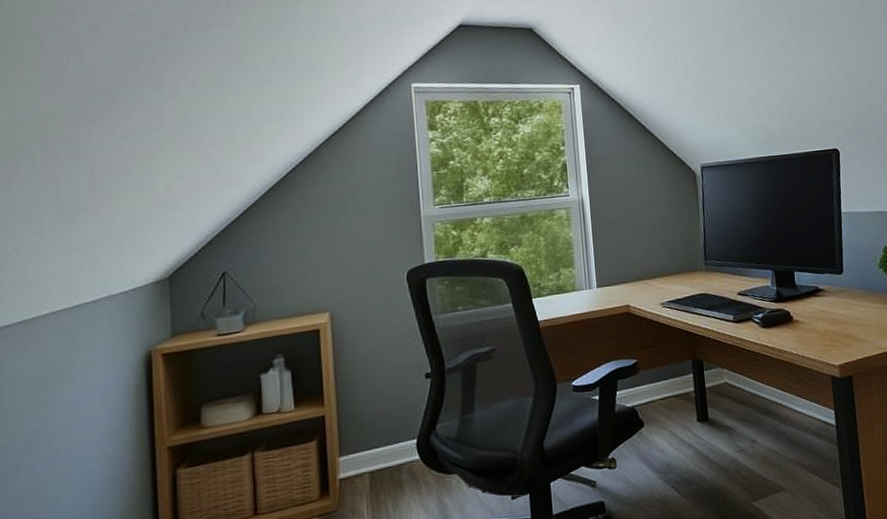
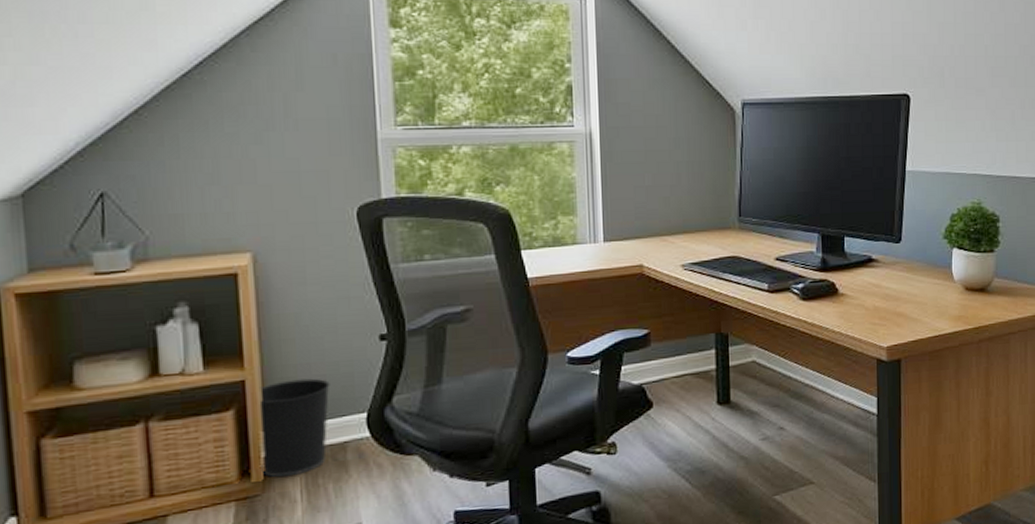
wastebasket: none [335,411,389,496] -> present [259,378,330,478]

